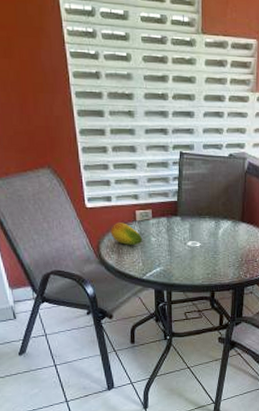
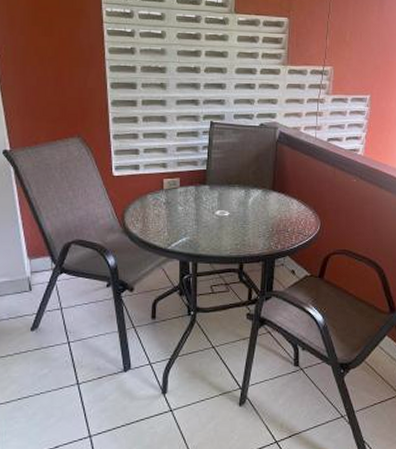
fruit: present [110,223,143,246] -> none [136,191,170,215]

